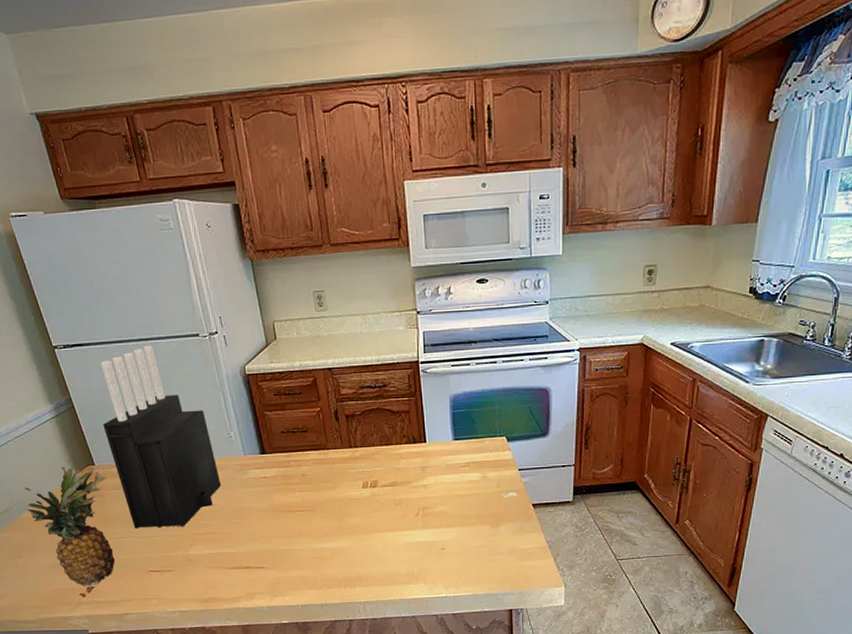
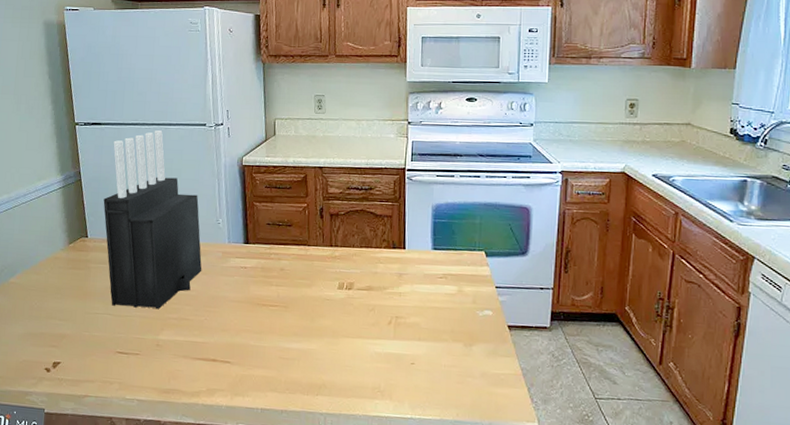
fruit: present [24,466,115,586] -> none [15,235,96,361]

